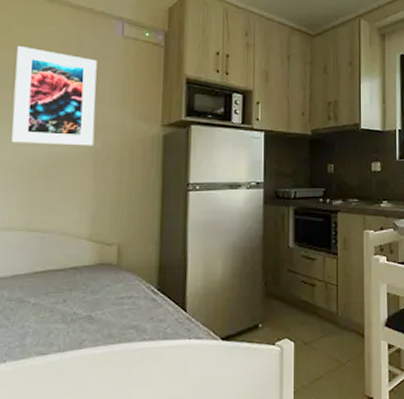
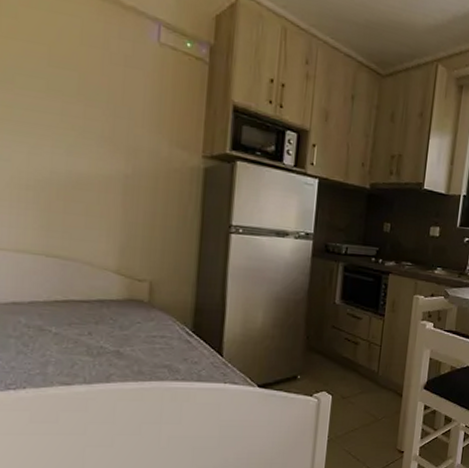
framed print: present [11,46,97,146] -> none [23,36,127,170]

